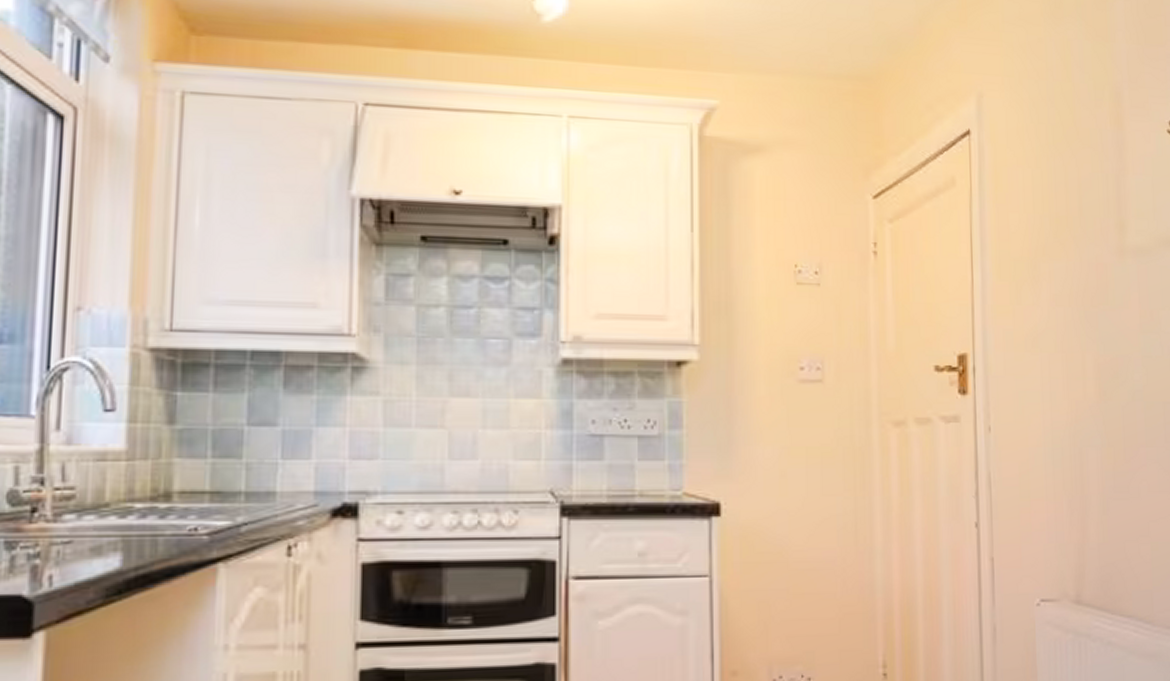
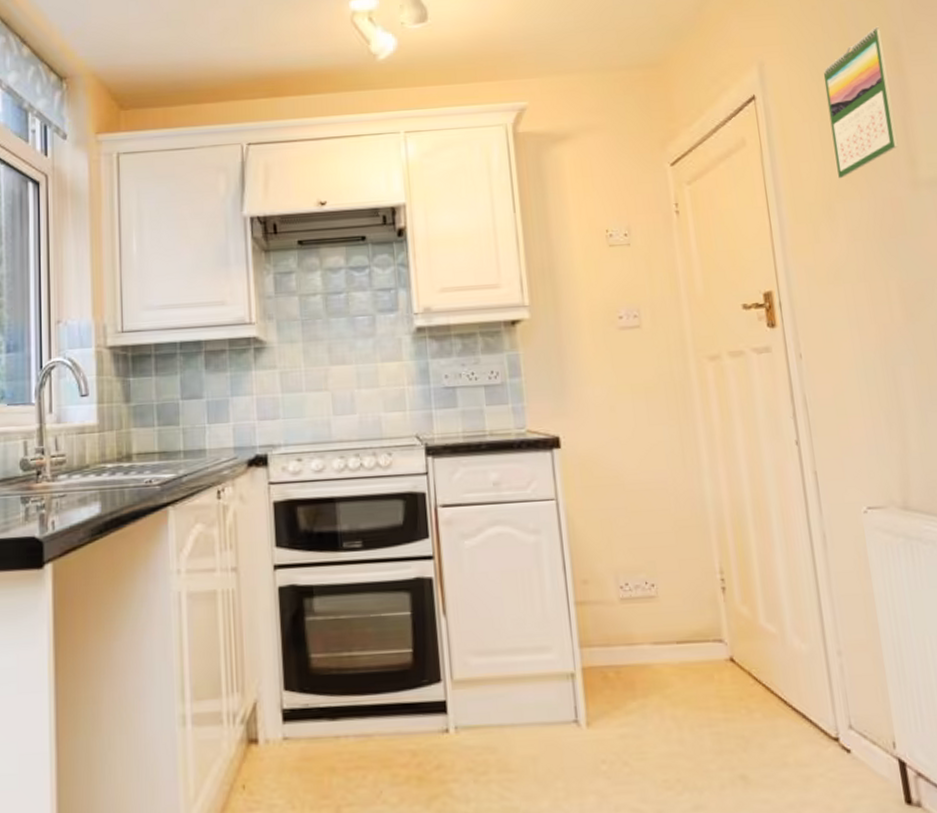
calendar: none [1042,71,1110,236] -> present [823,26,899,179]

